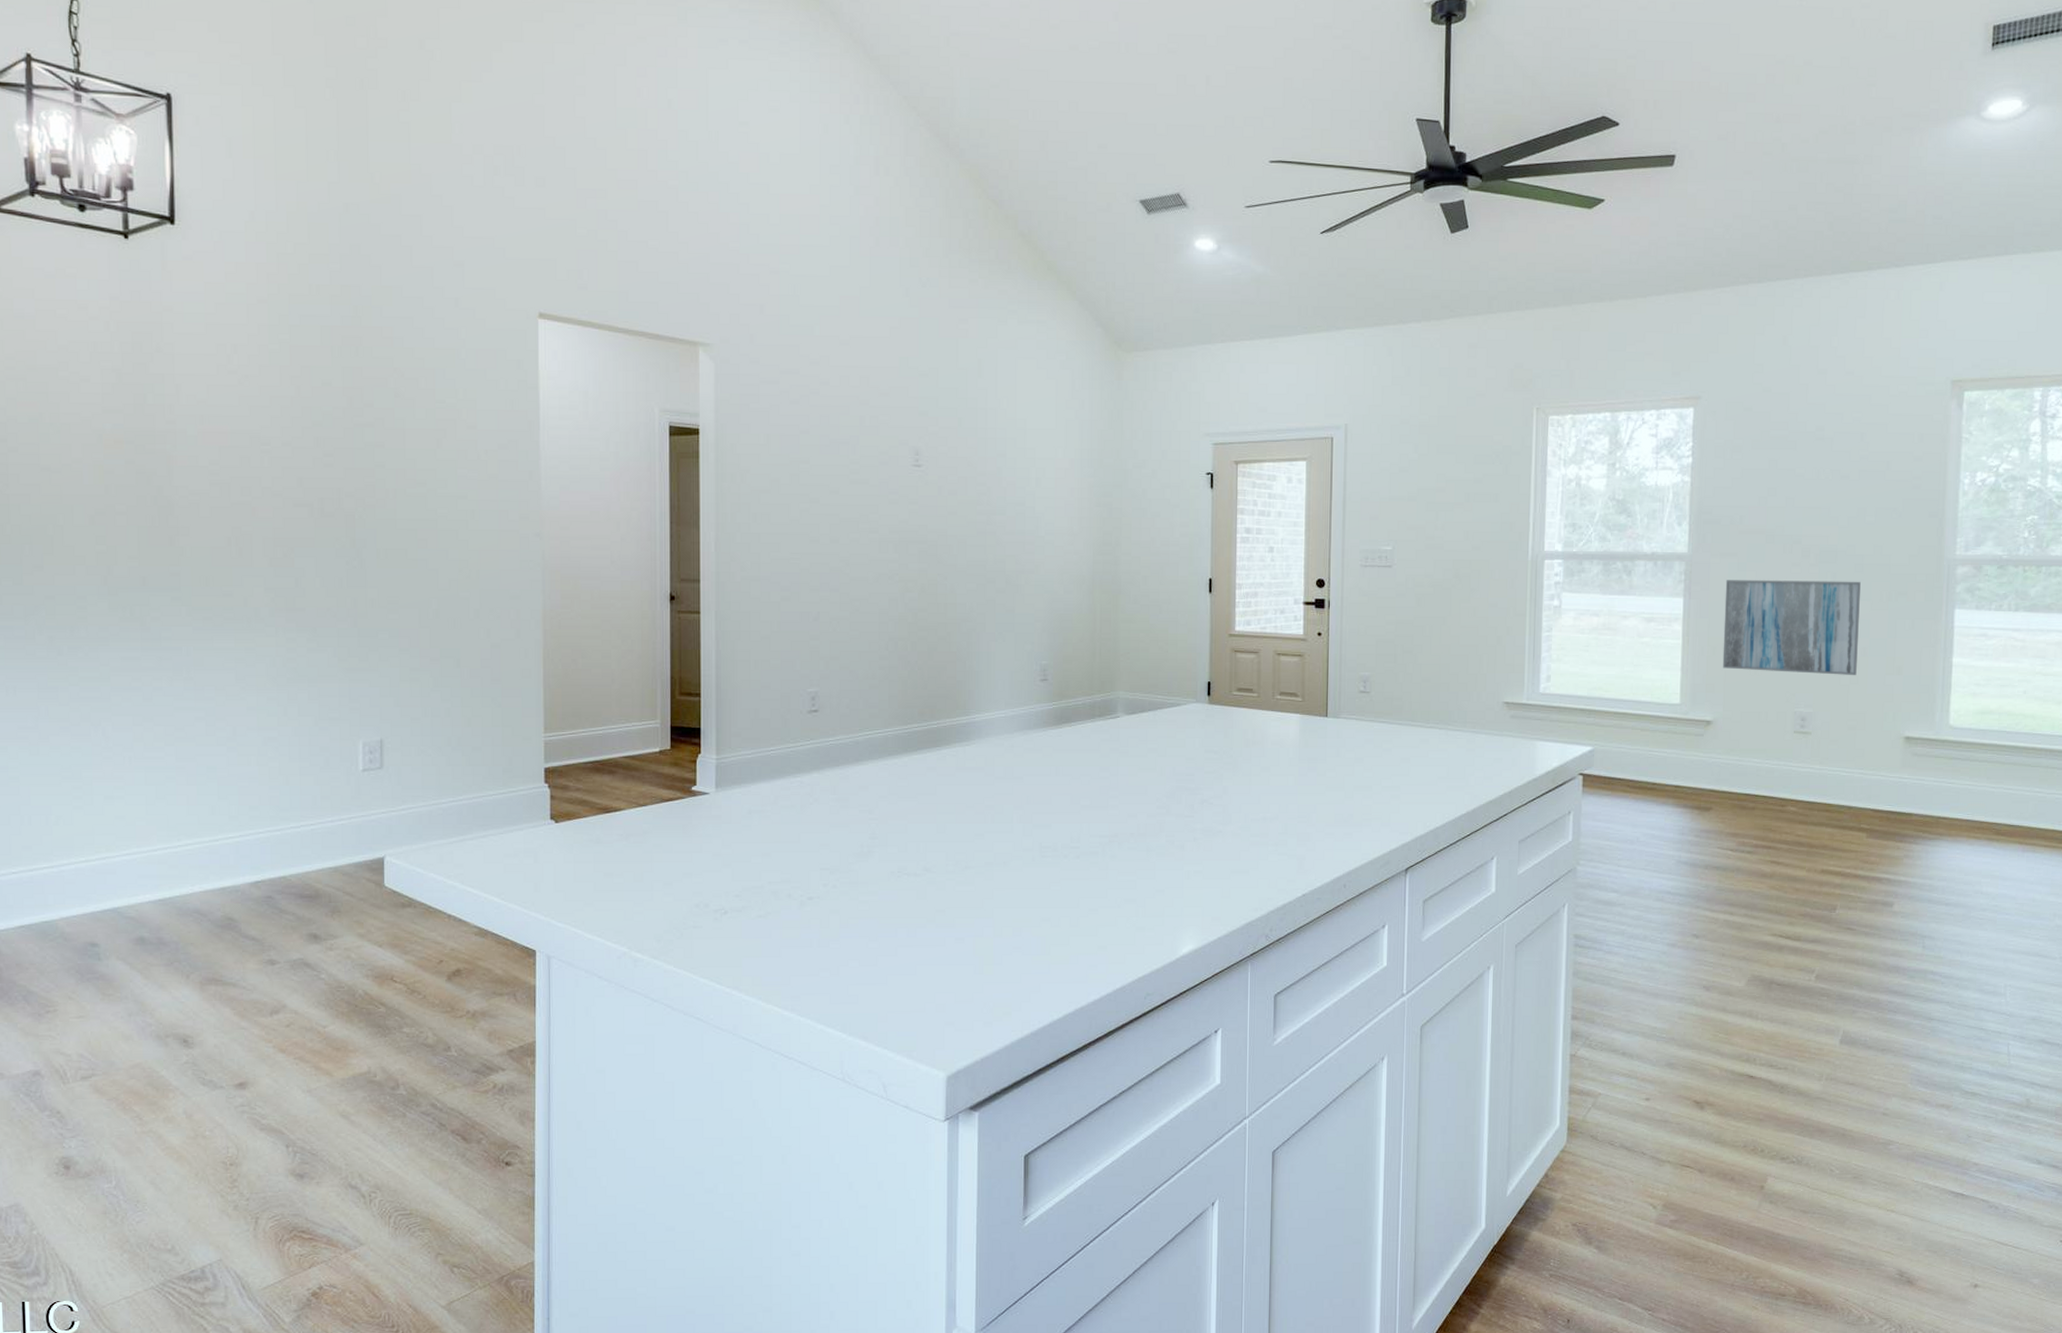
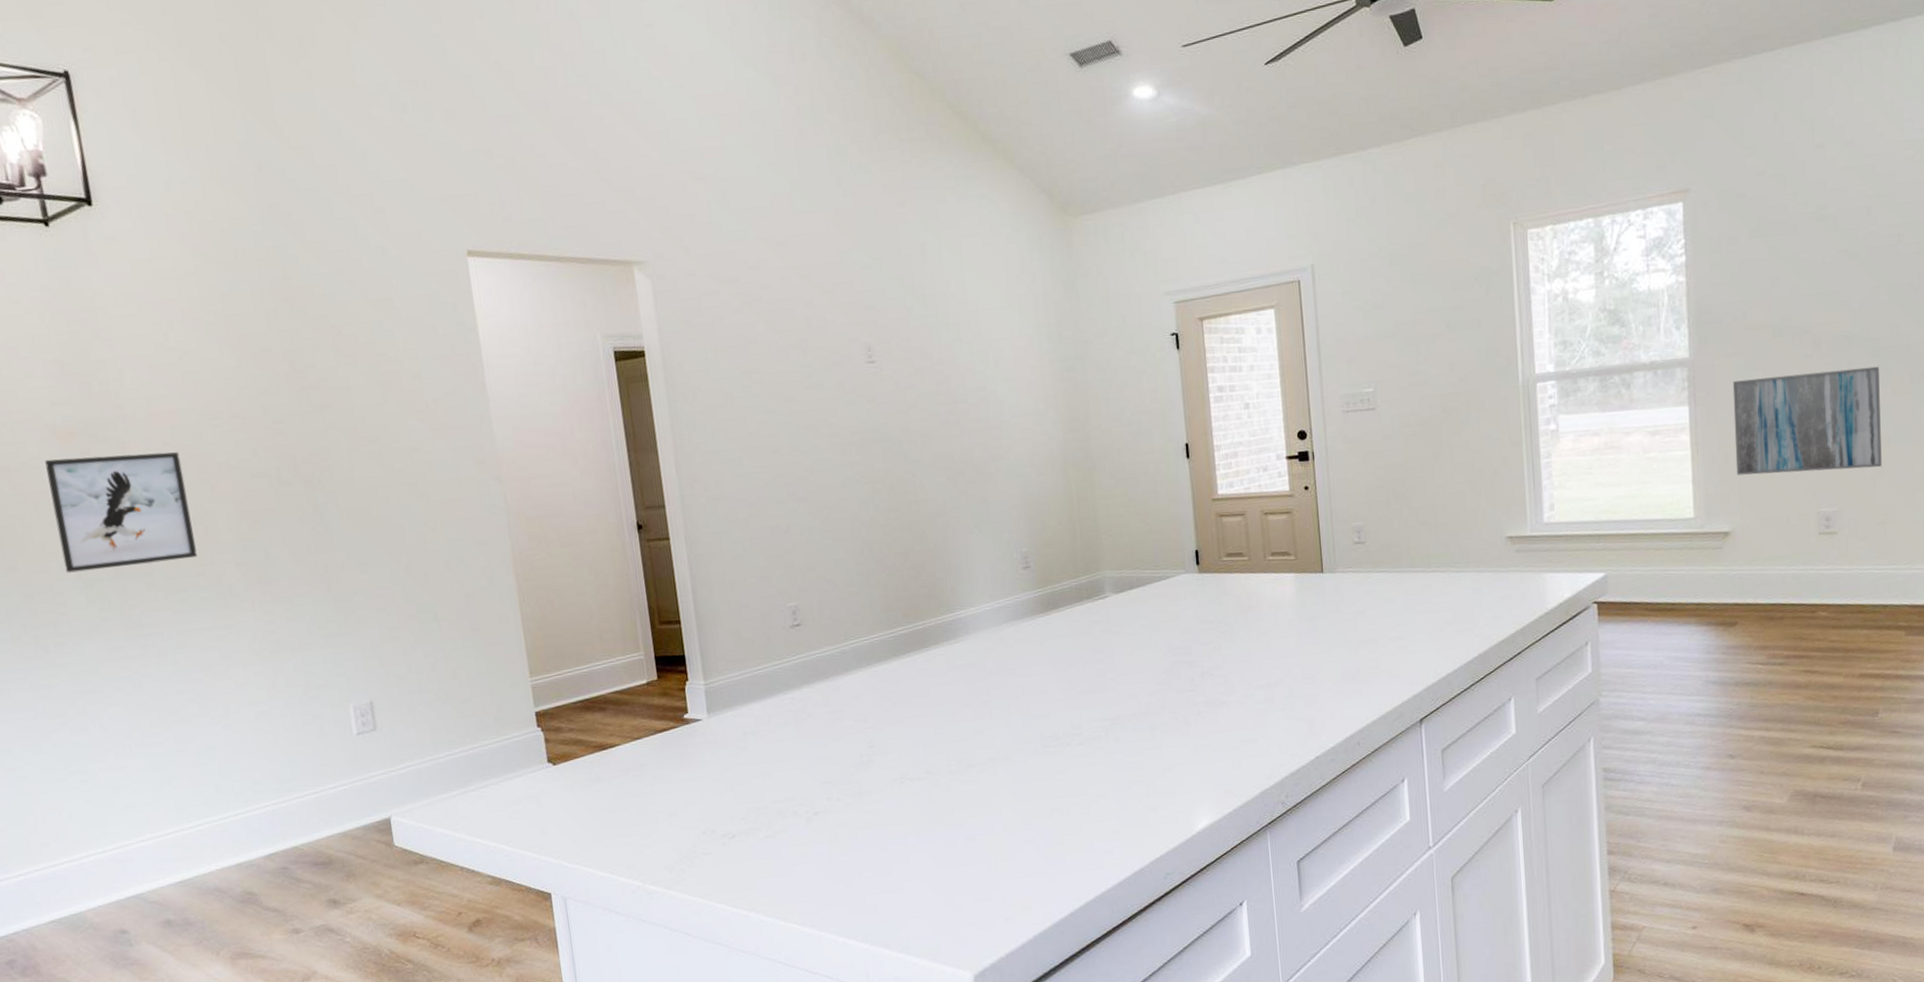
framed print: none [88,464,227,579] -> present [45,451,197,573]

